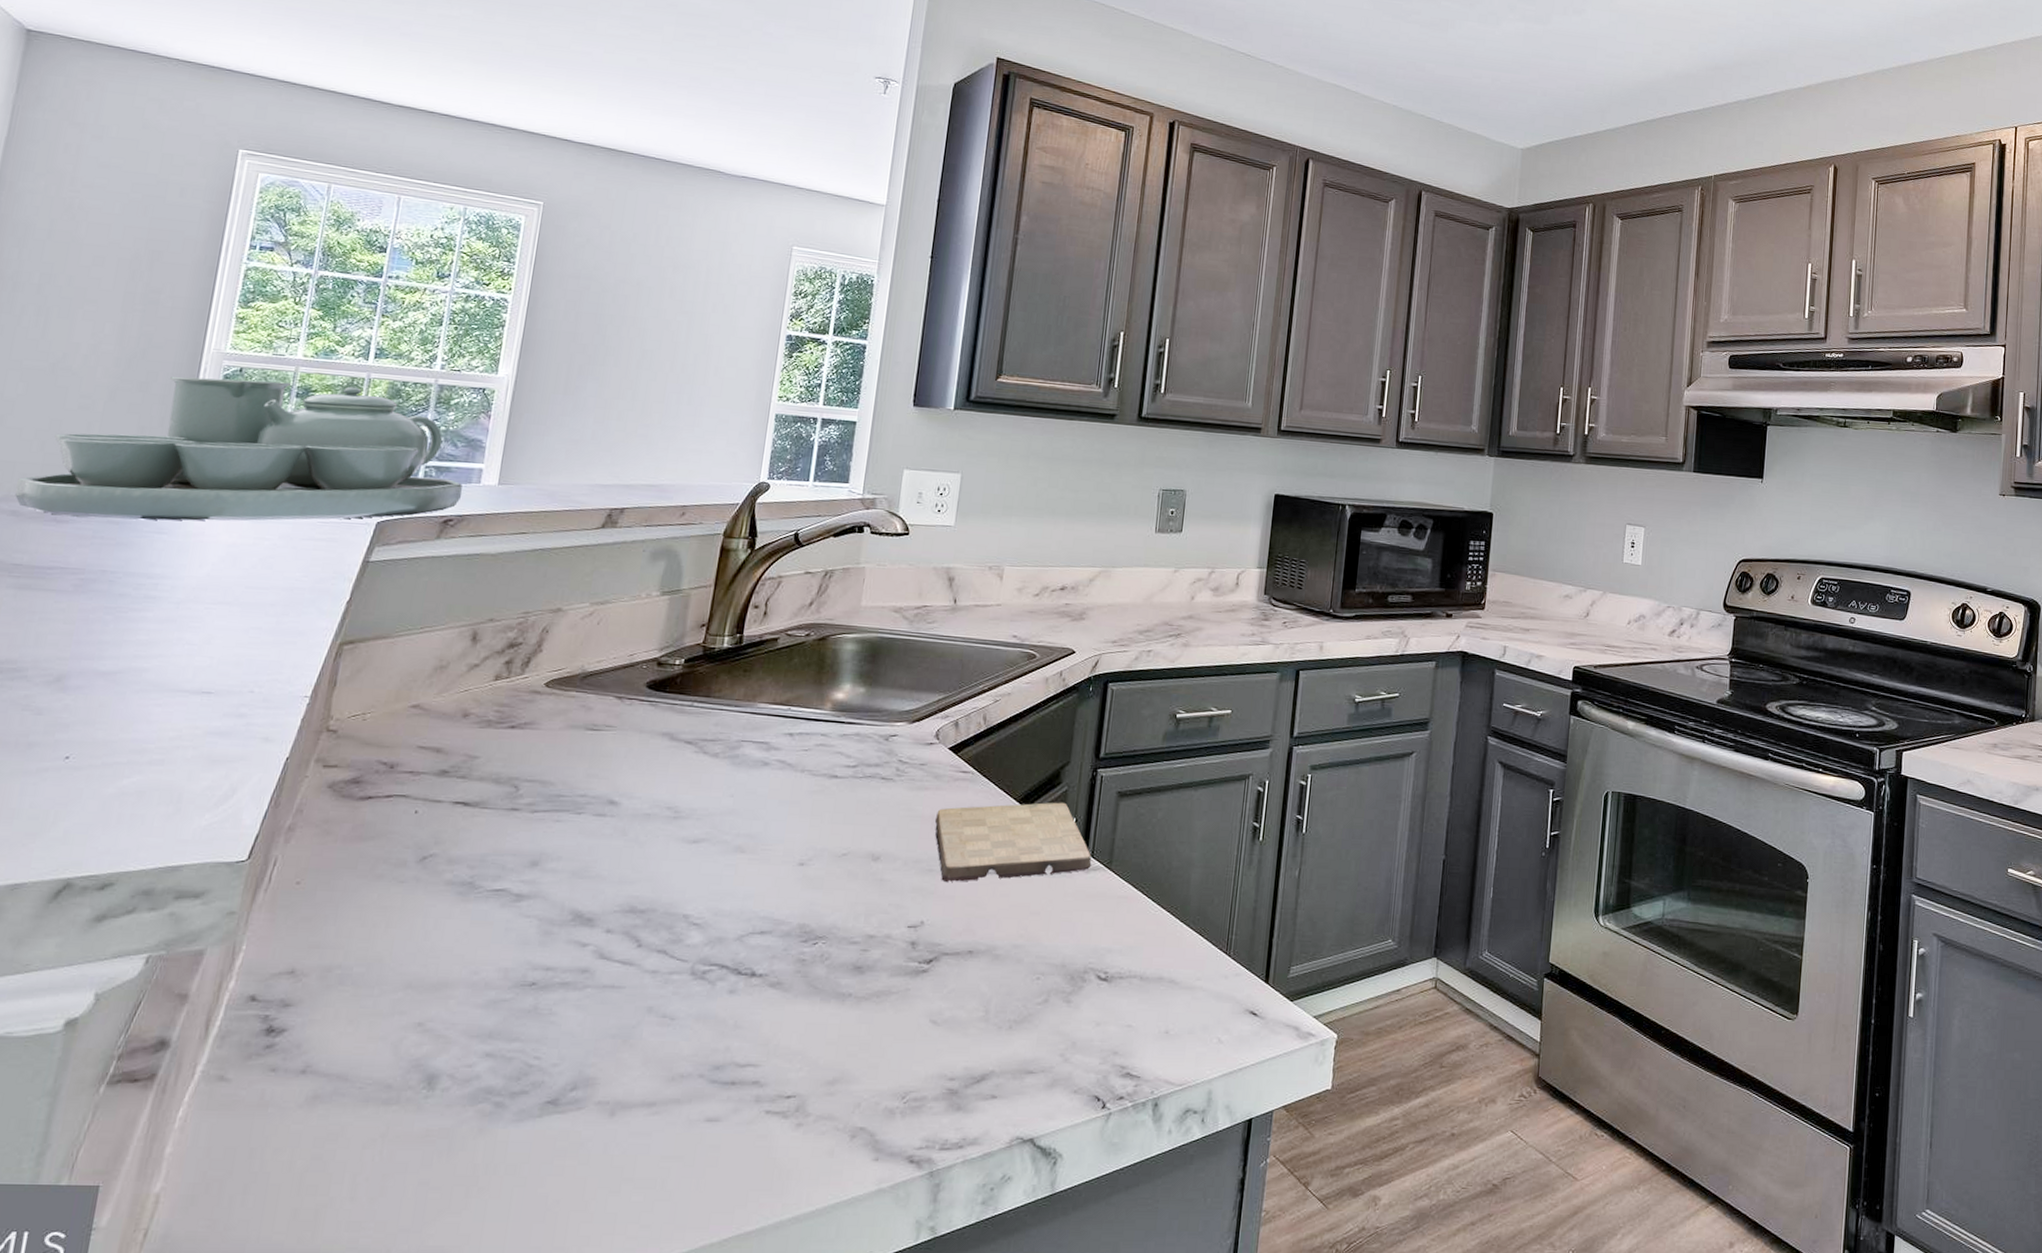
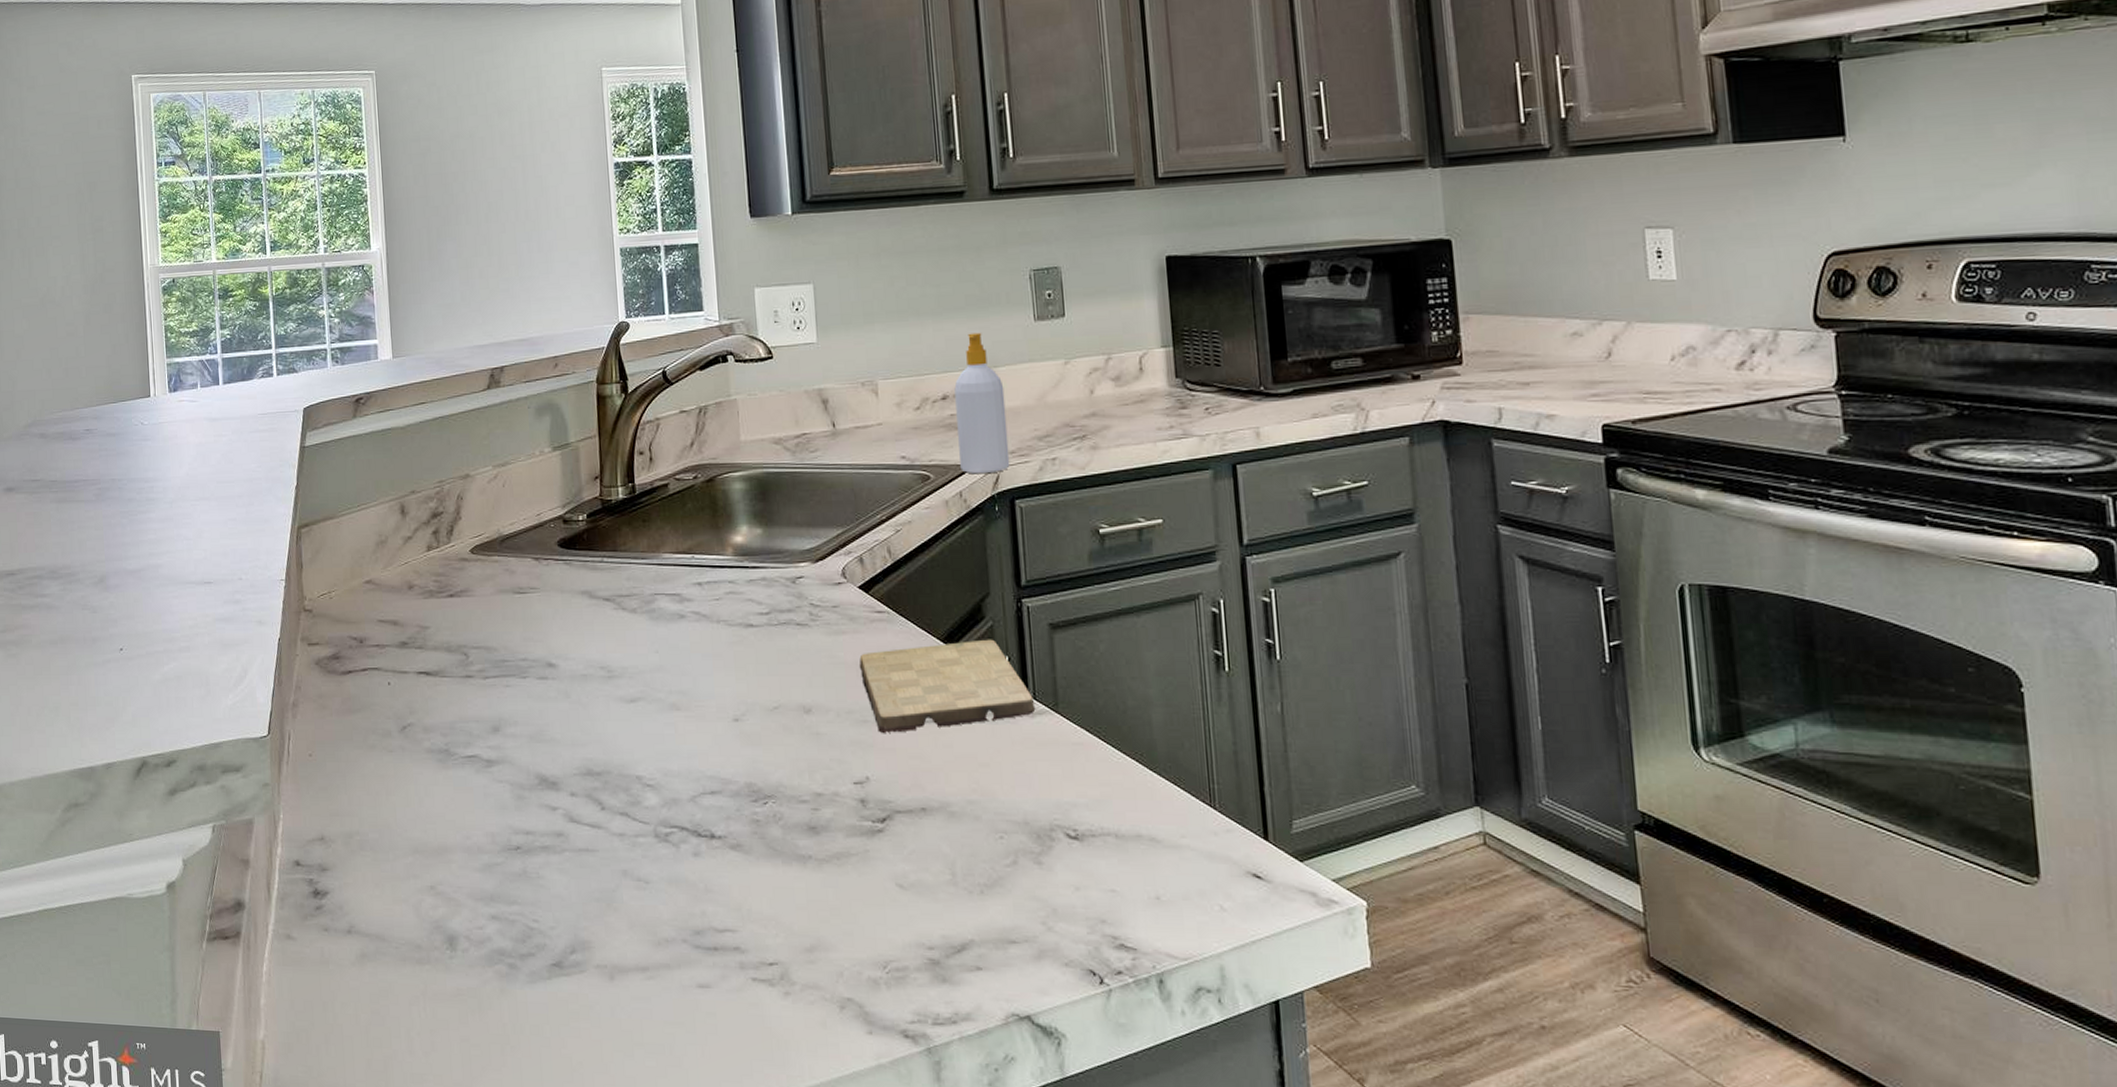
tea set: present [15,376,463,521] -> none [39,281,365,434]
soap bottle: none [1065,535,1118,658] -> present [954,332,1010,474]

